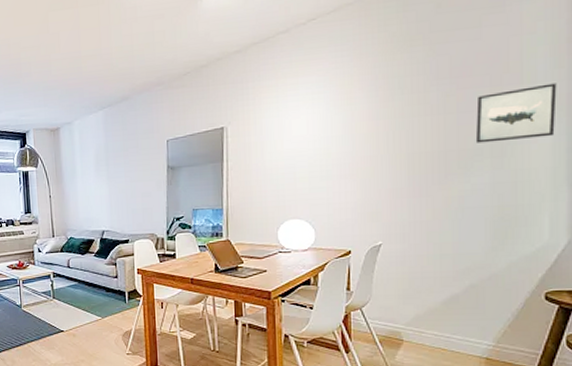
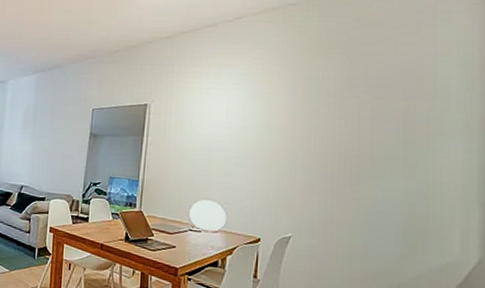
wall art: present [475,83,557,143] -> none [388,104,469,155]

